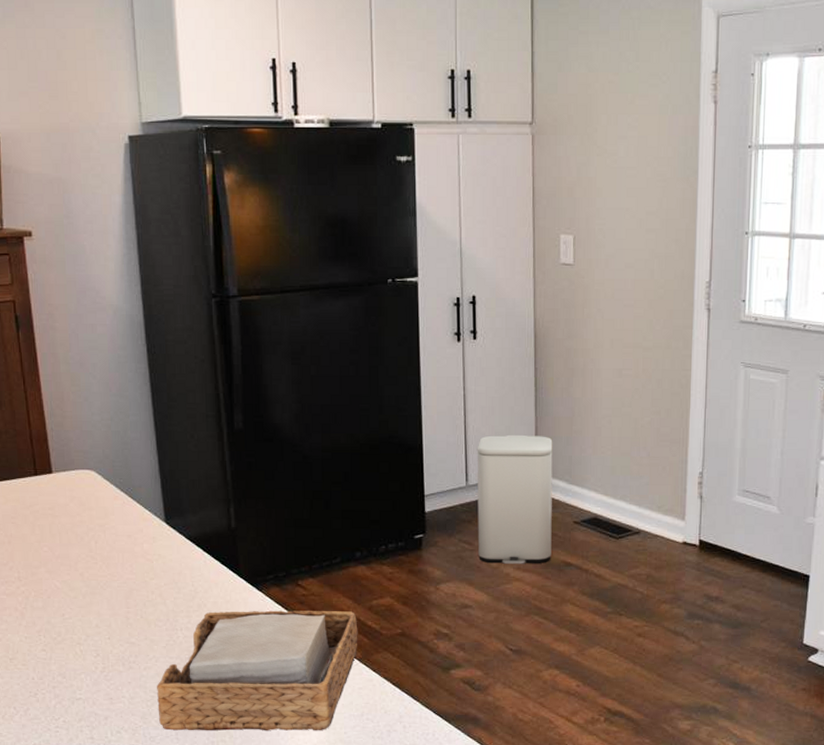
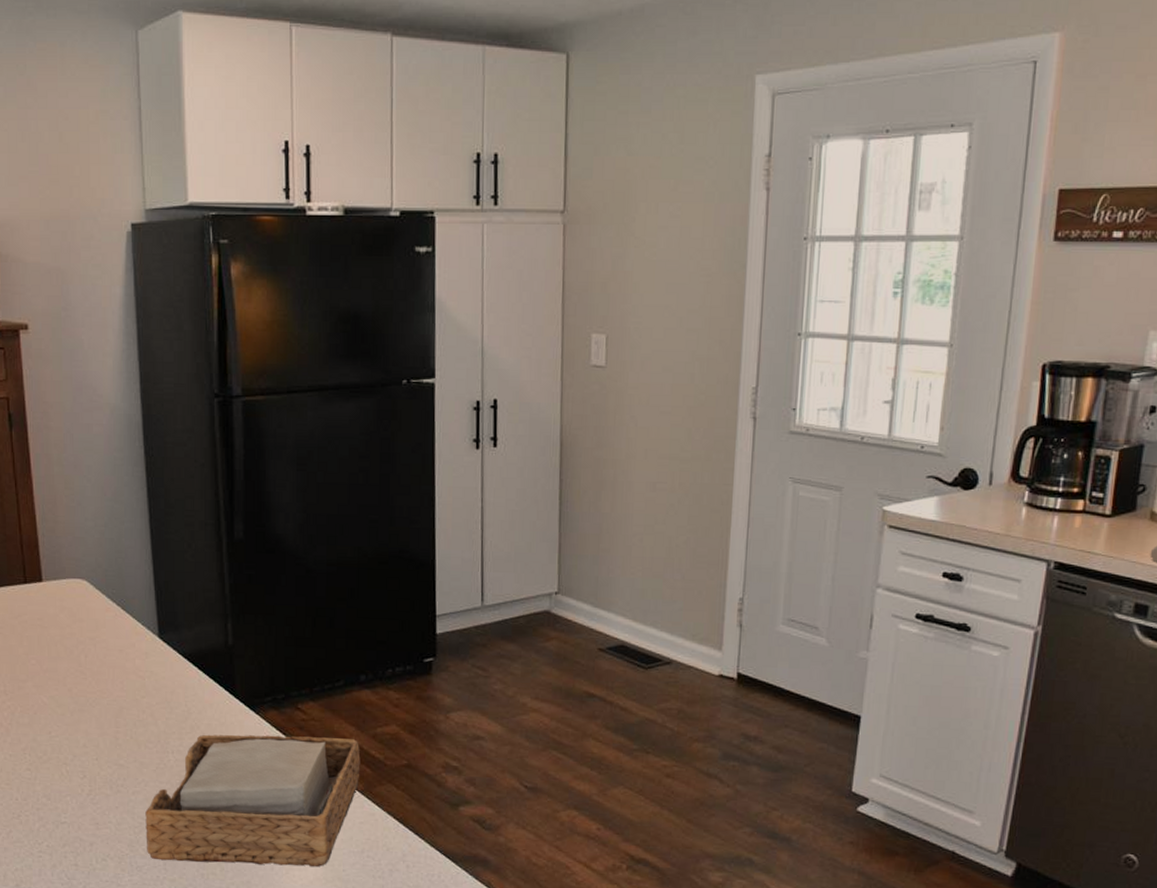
pedal bin: present [477,434,553,565] -> none [492,551,578,695]

